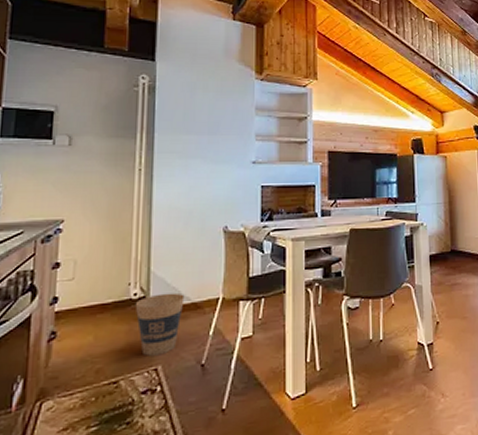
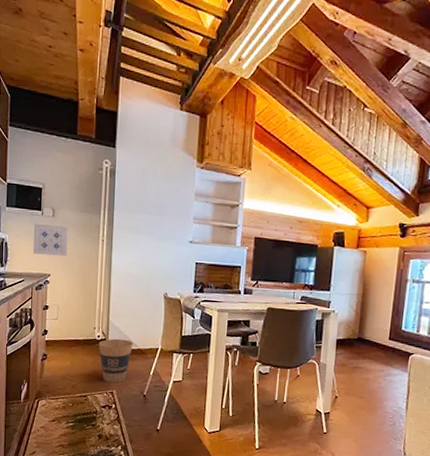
wall art: none [38,155,91,196] -> present [33,223,68,257]

